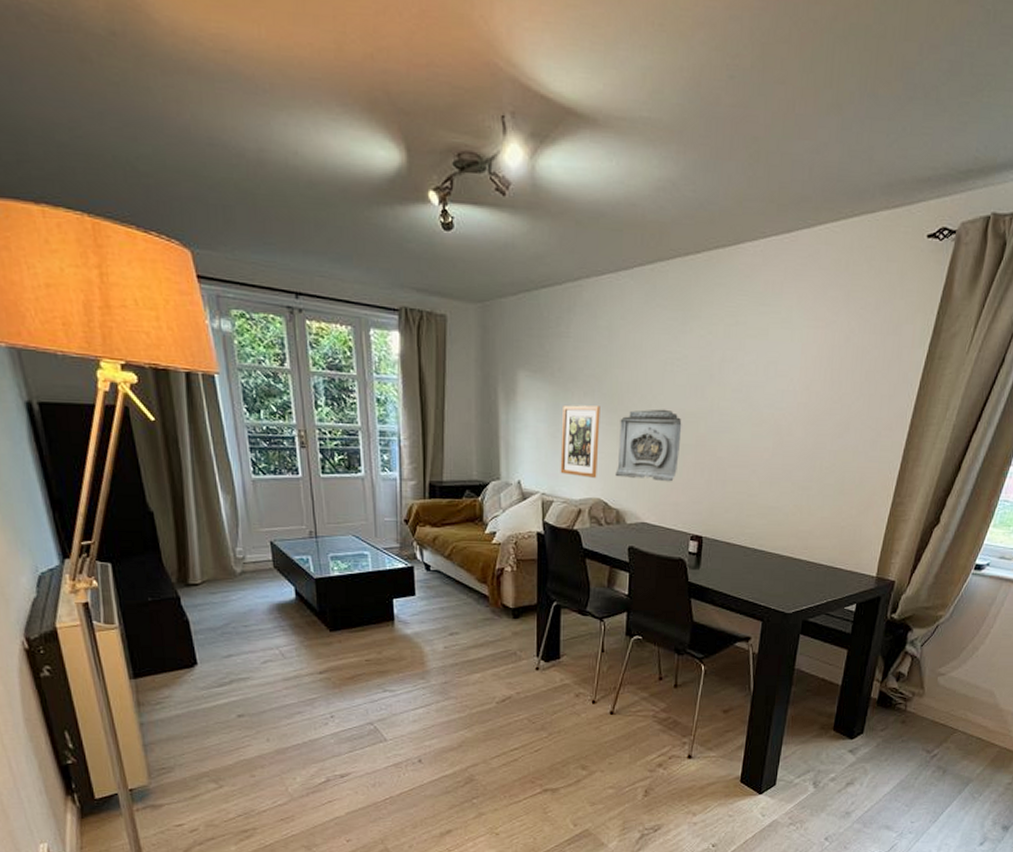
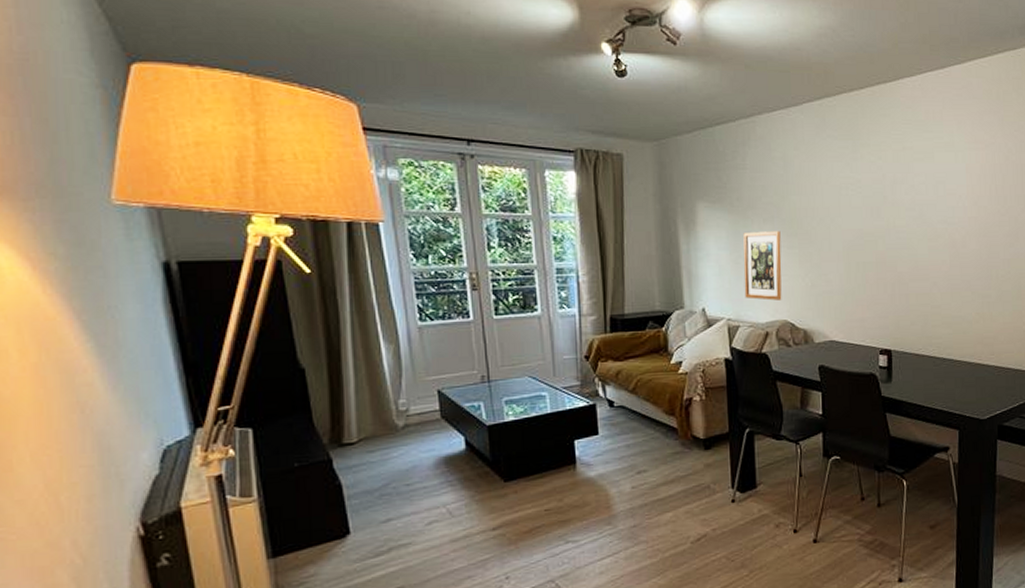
relief panel: present [615,409,682,482] -> none [800,230,862,299]

